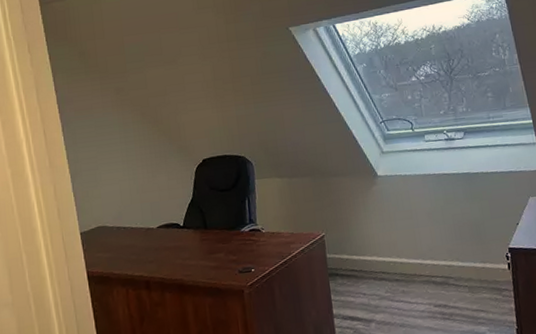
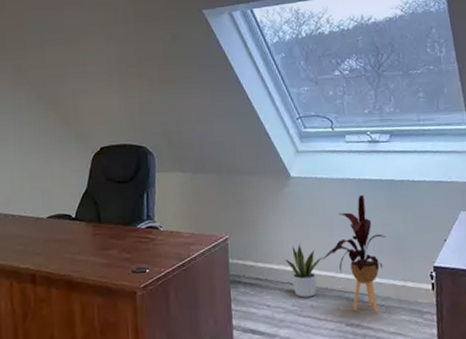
potted plant: none [376,235,410,285] -> present [285,243,323,298]
house plant: none [410,187,465,294] -> present [322,194,386,314]

